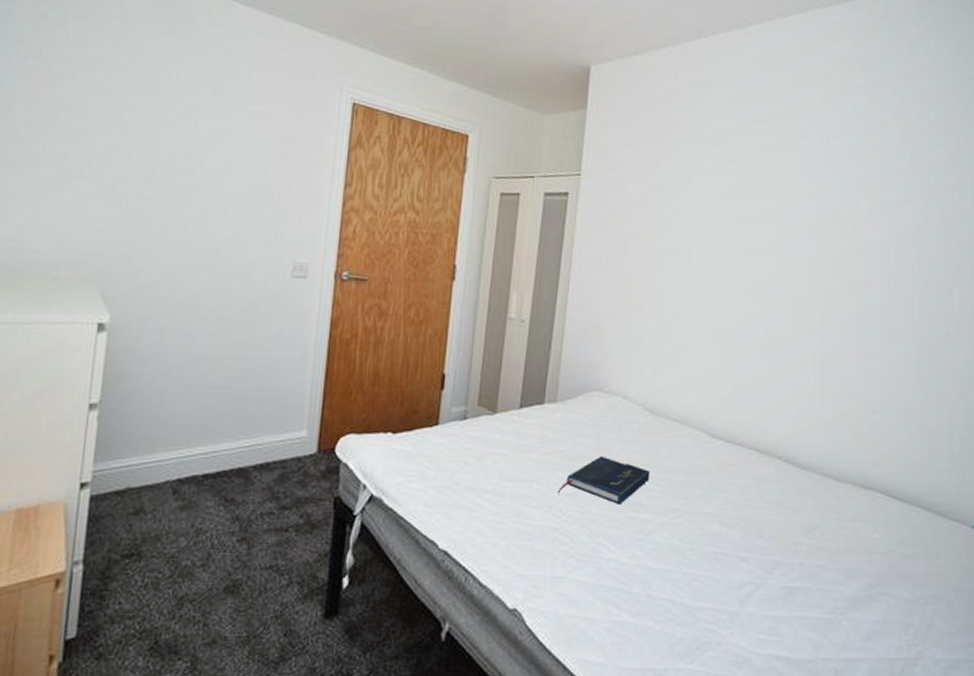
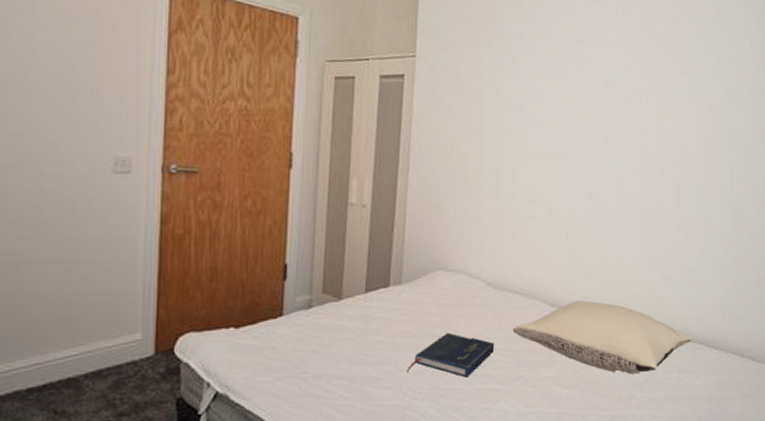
pillow: none [669,433,871,520] -> present [512,300,693,375]

